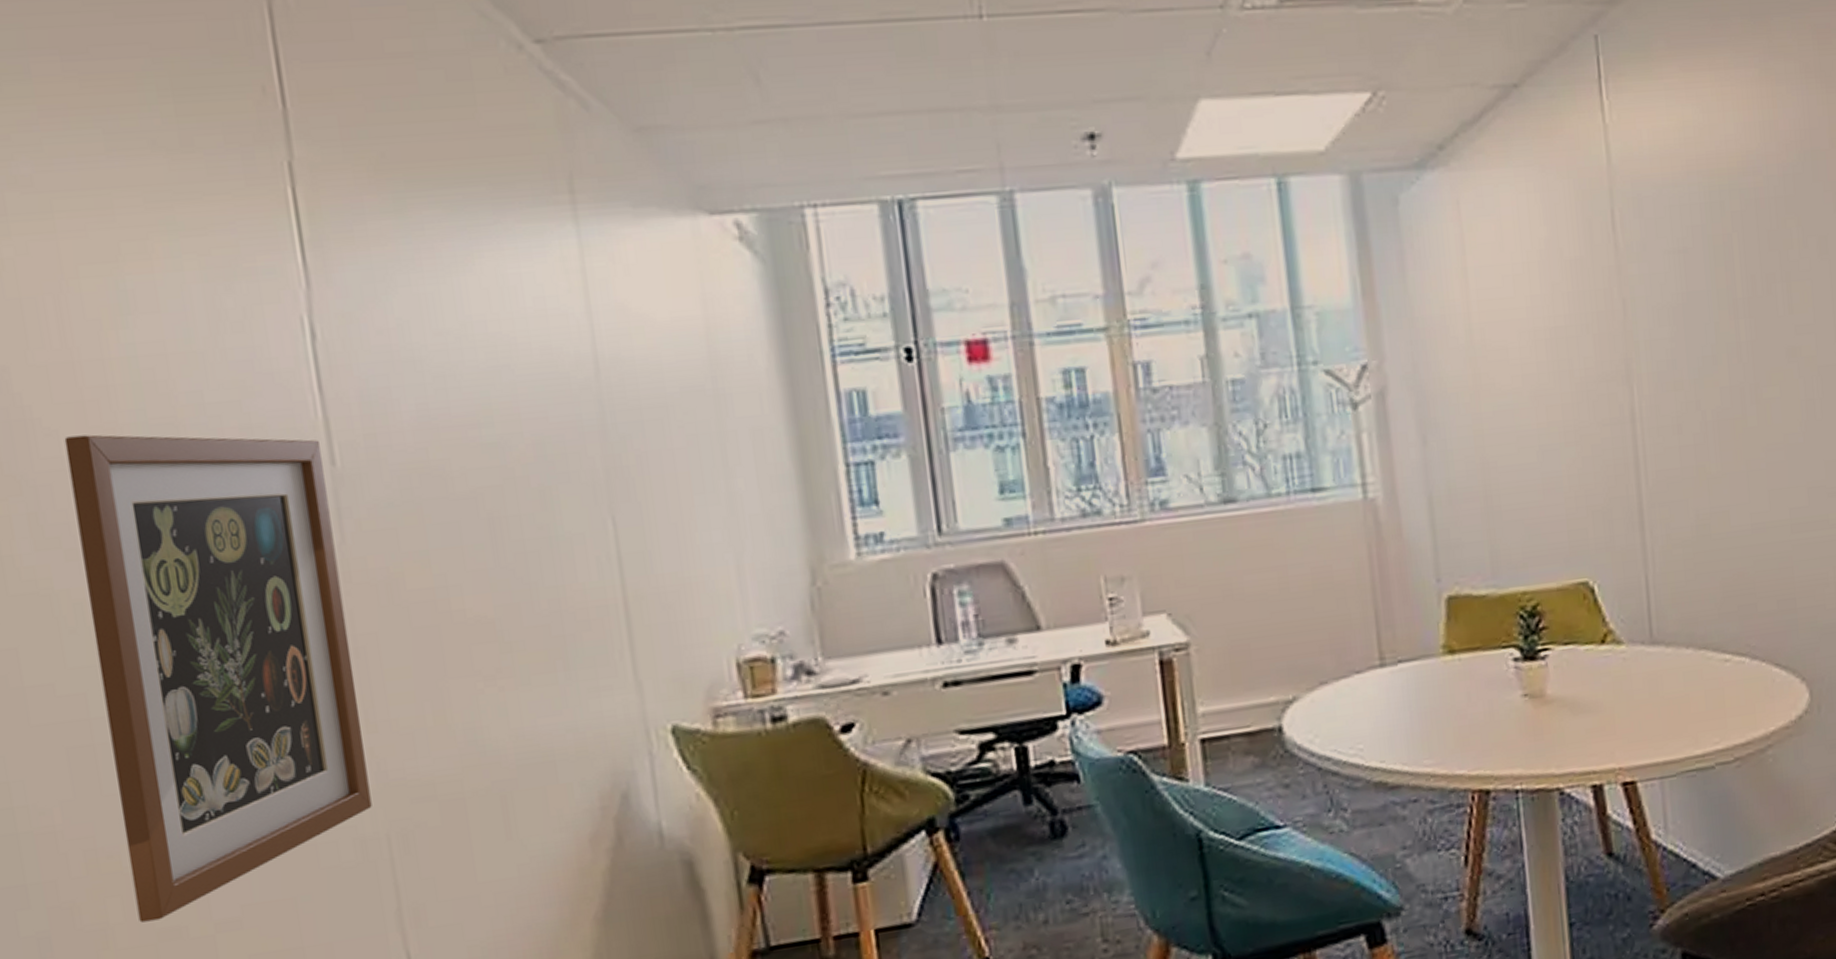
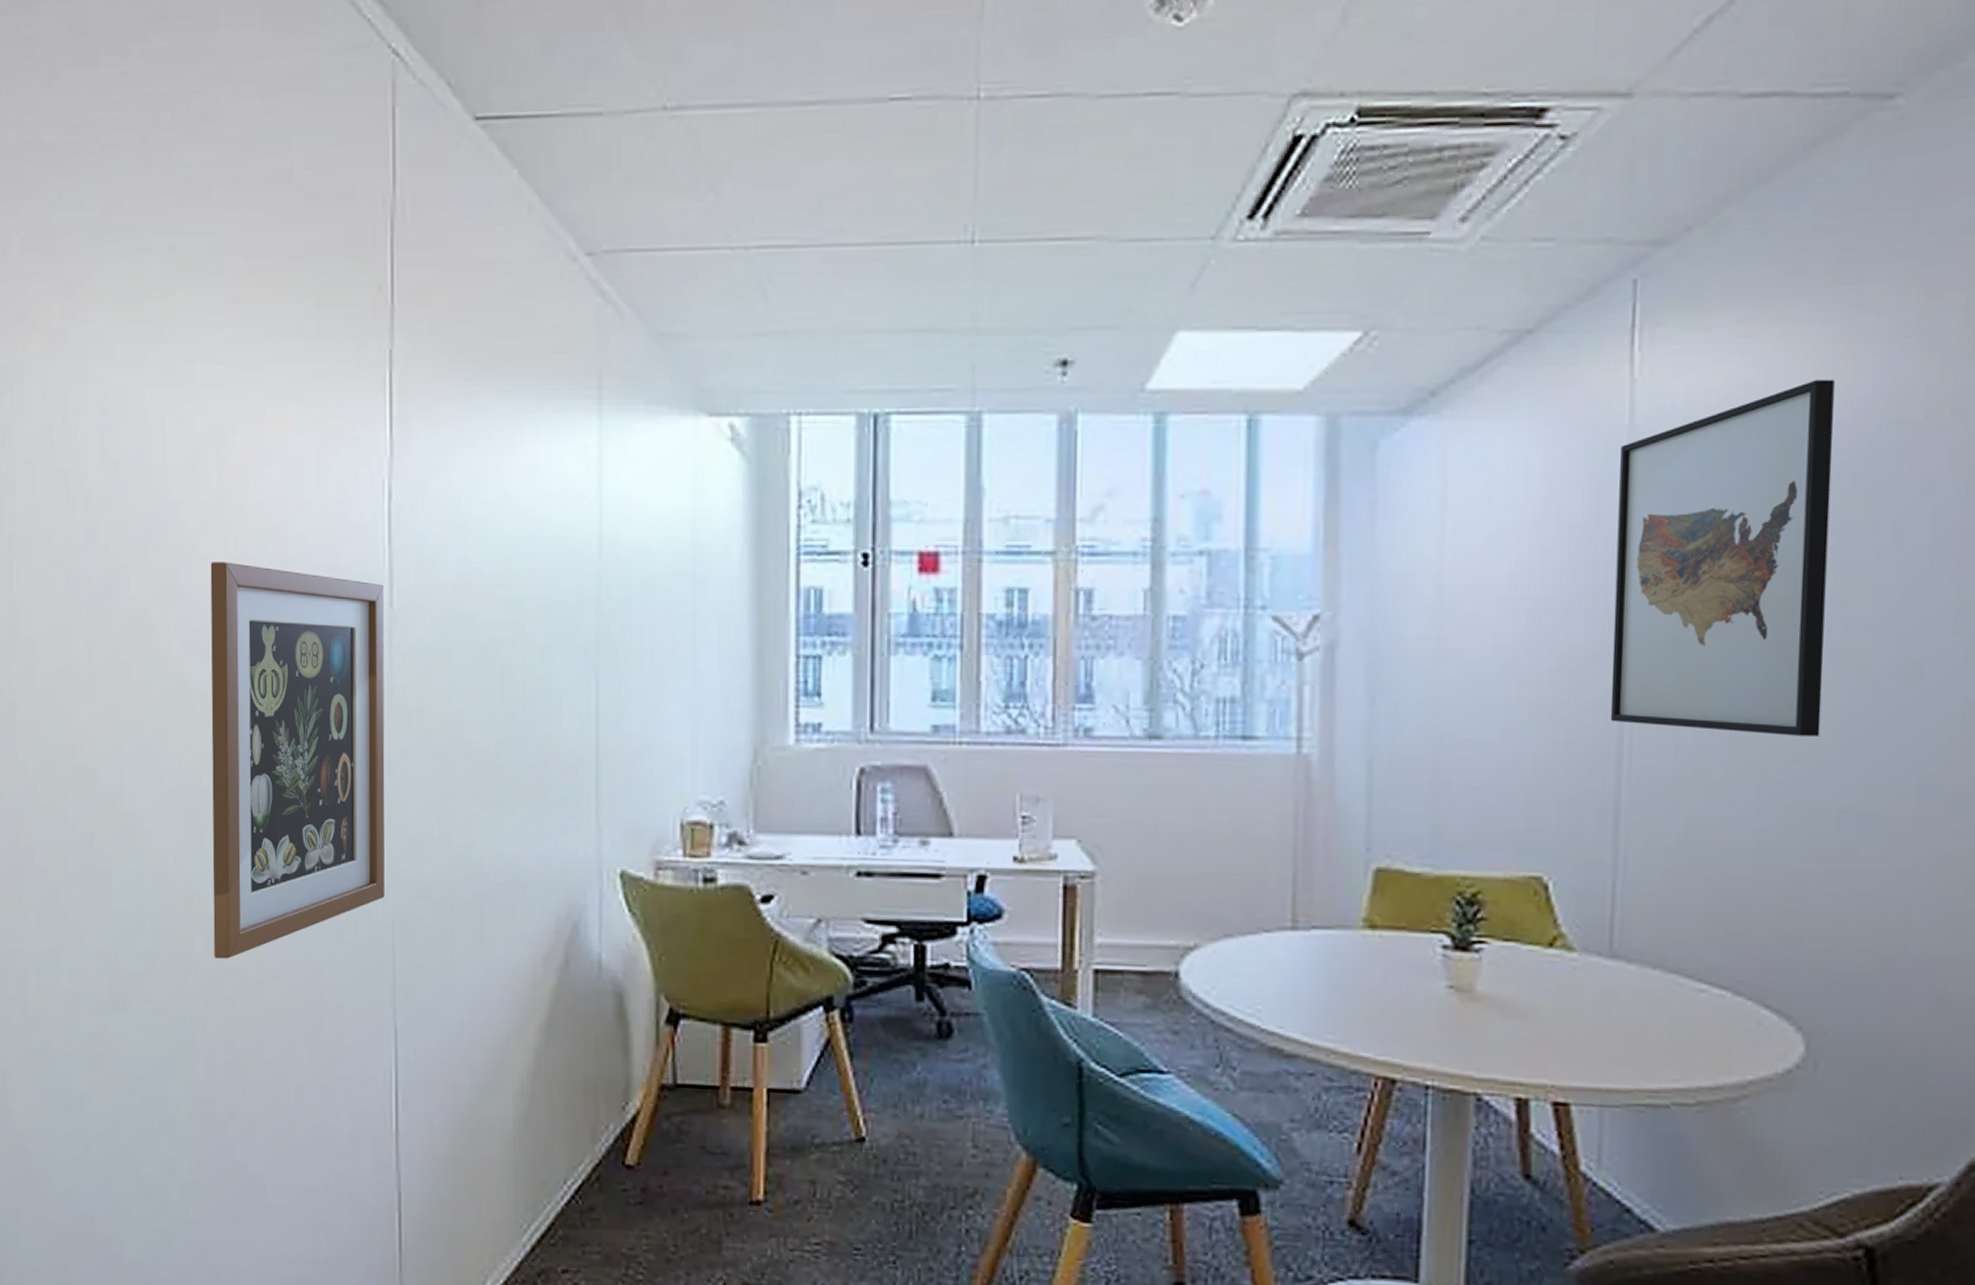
wall art: none [1603,116,1787,434] -> present [1610,379,1835,737]

